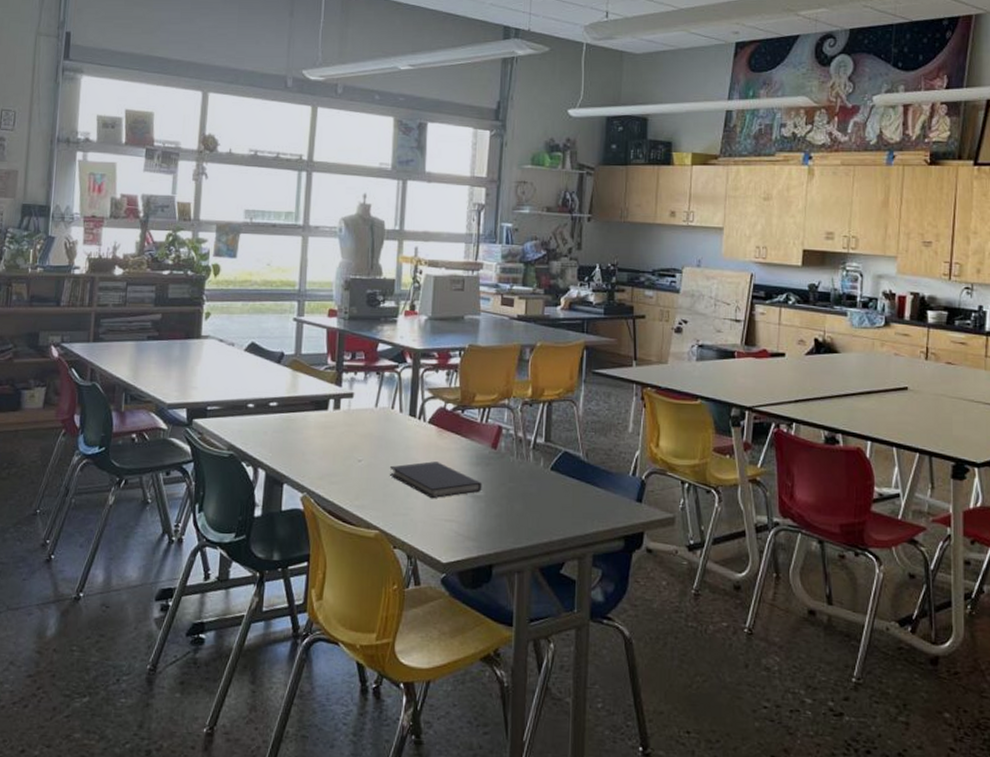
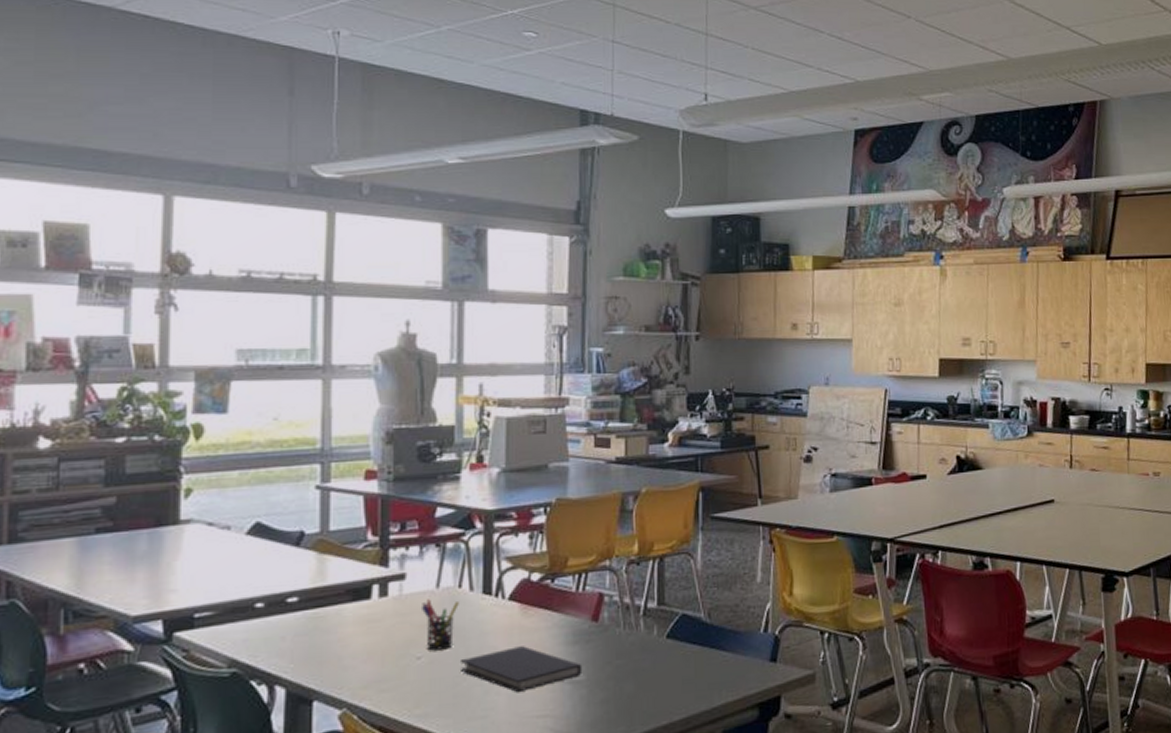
pen holder: none [364,415,391,457] -> present [422,599,459,651]

